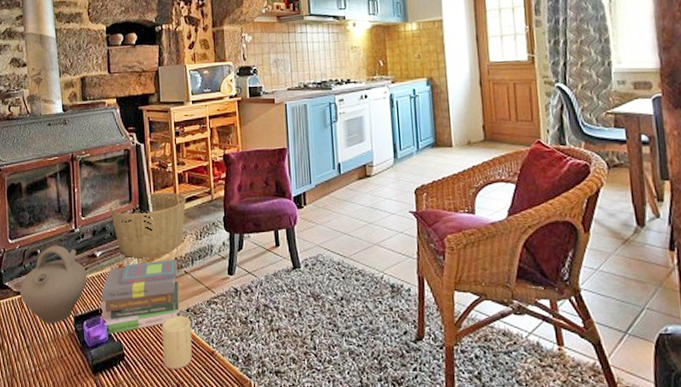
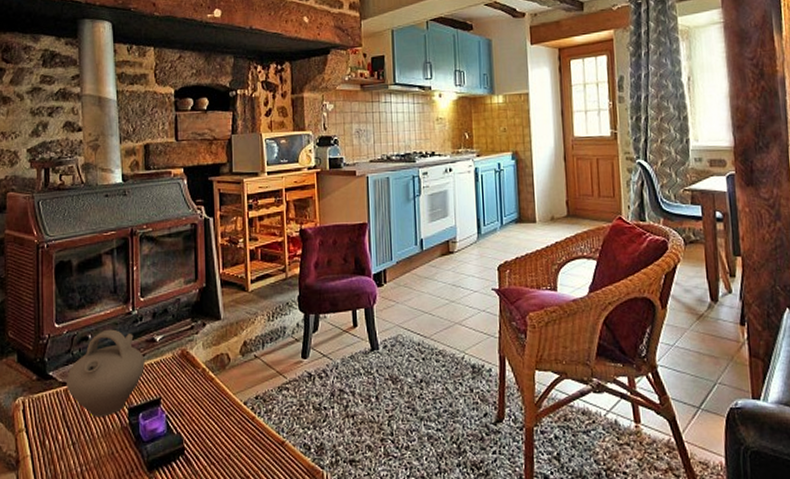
books: present [99,259,180,335] -> none [157,343,248,427]
basket: present [110,192,187,259] -> none [173,270,259,343]
candle: present [161,315,192,369] -> none [227,403,261,462]

